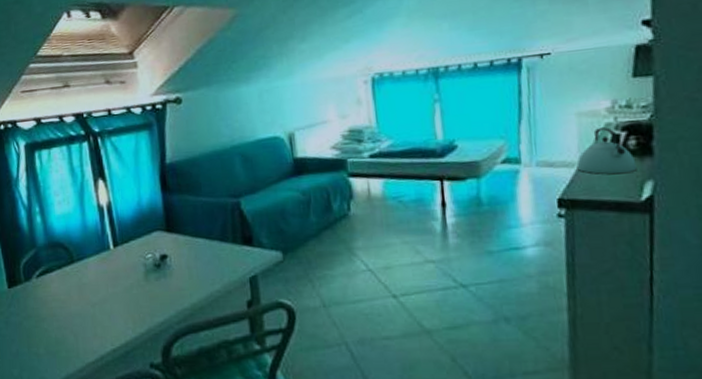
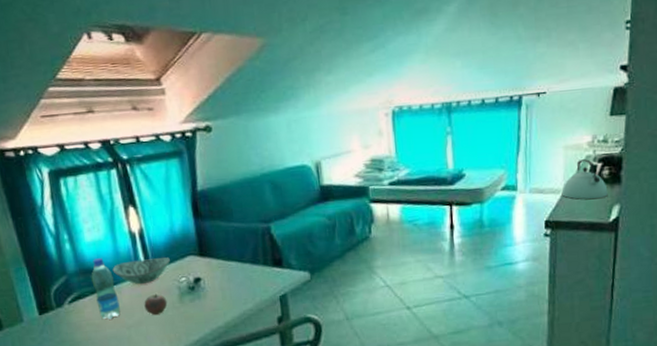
bottle: none [59,232,86,296] -> present [91,258,120,320]
decorative bowl: none [80,232,137,259] -> present [112,257,170,284]
fruit: none [109,270,133,293] -> present [144,293,168,315]

